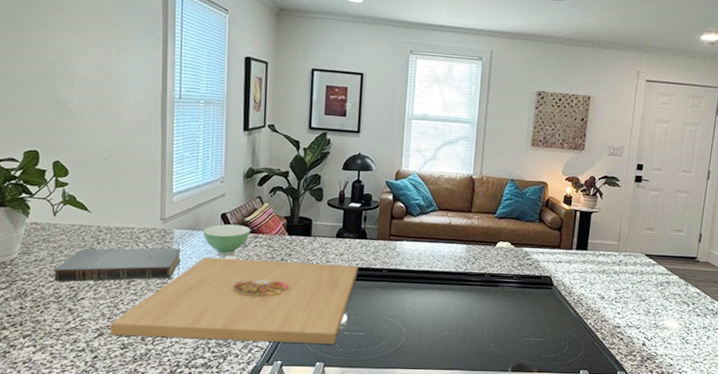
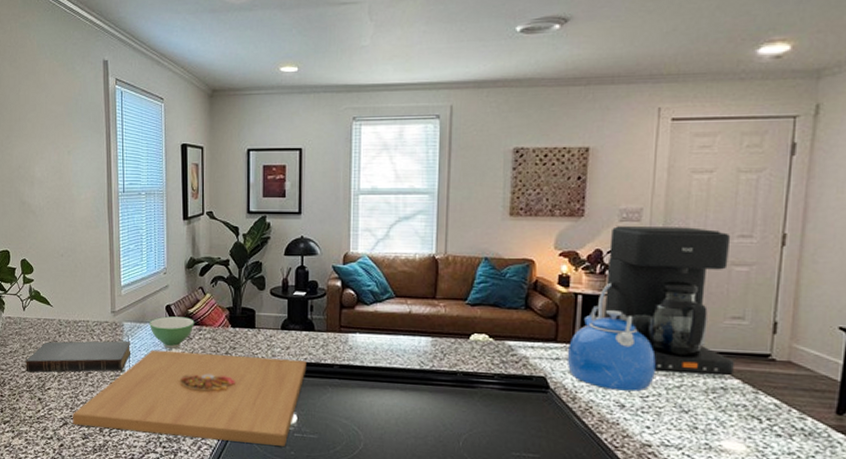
kettle: none [566,202,627,286] -> present [566,282,657,392]
coffee maker: none [593,159,678,273] -> present [603,226,734,376]

